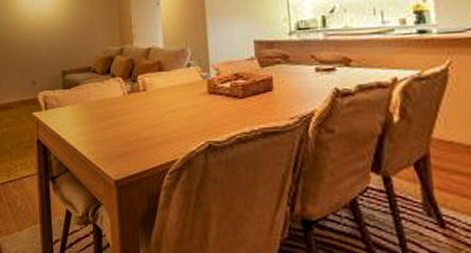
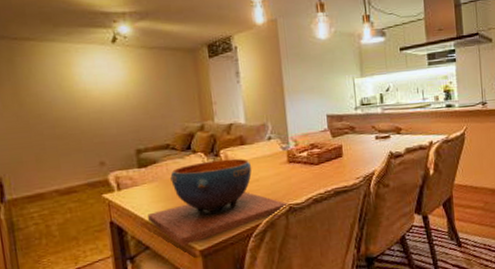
decorative bowl: none [69,85,208,173] -> present [148,158,289,246]

